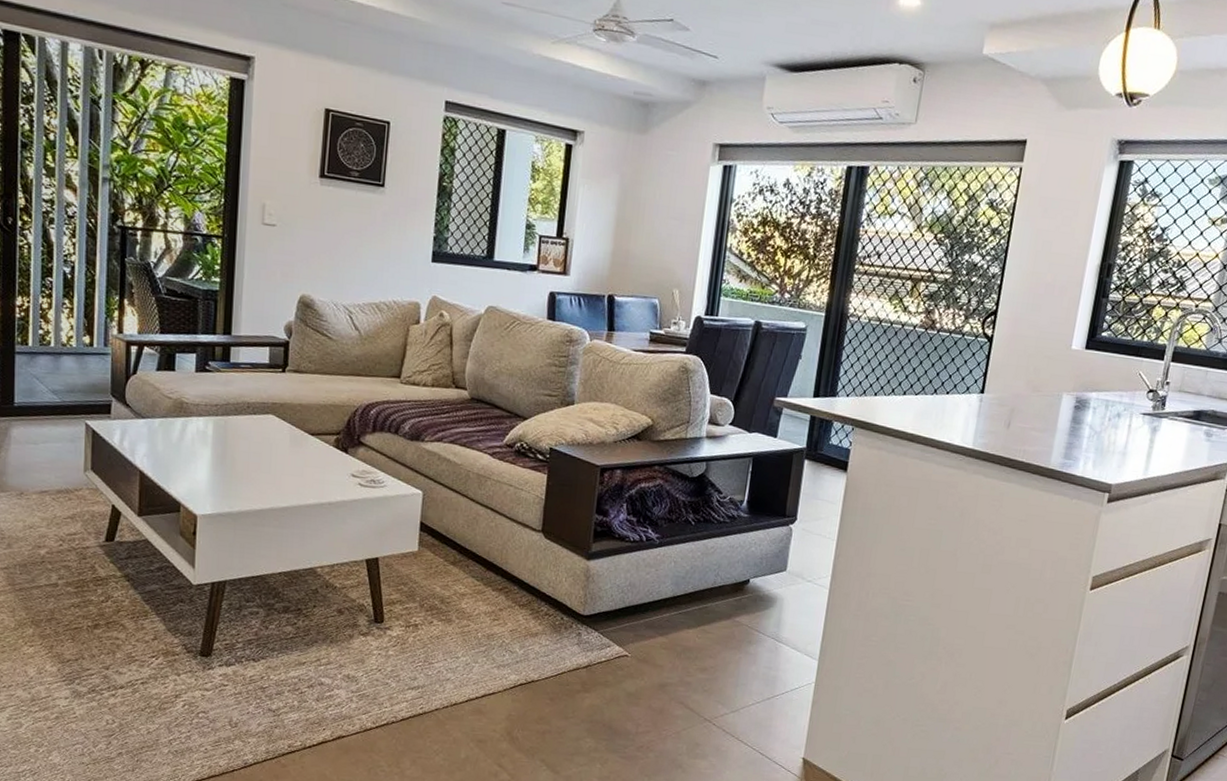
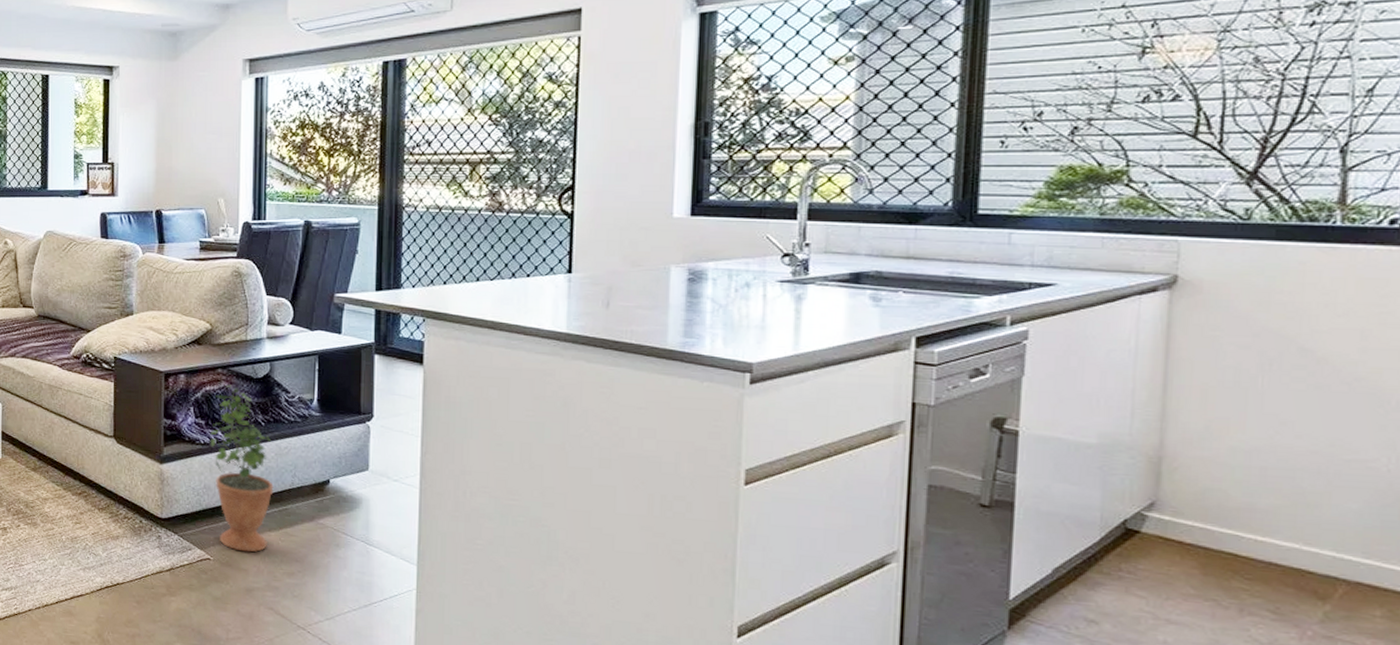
potted plant: none [639,482,699,649] -> present [210,384,274,553]

